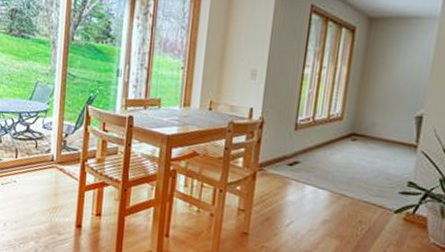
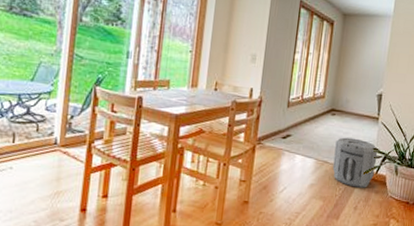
air purifier: none [352,167,416,230] -> present [332,137,378,188]

